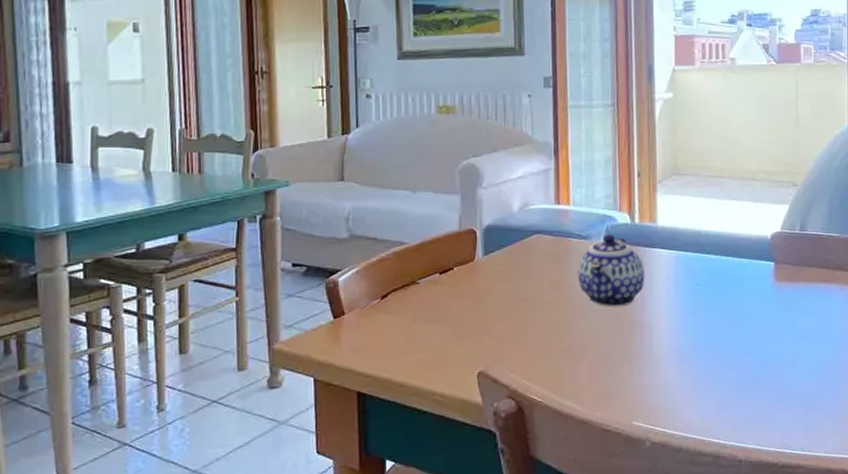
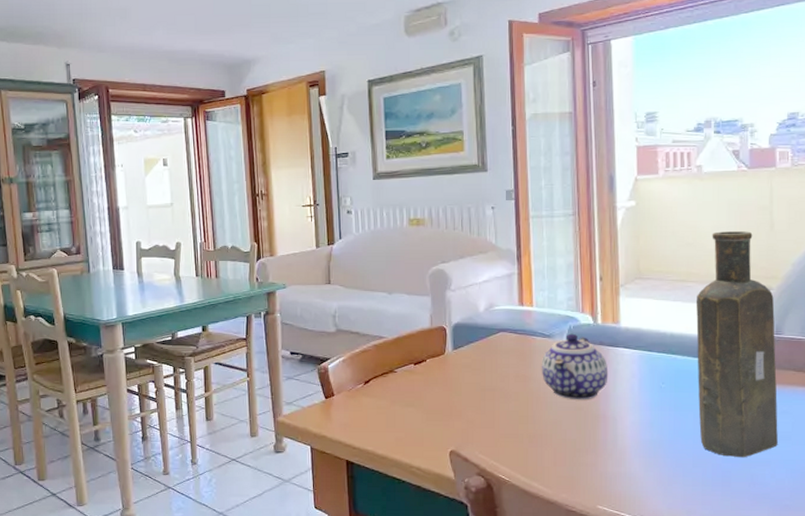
bottle: none [728,126,802,359] -> present [695,231,778,458]

